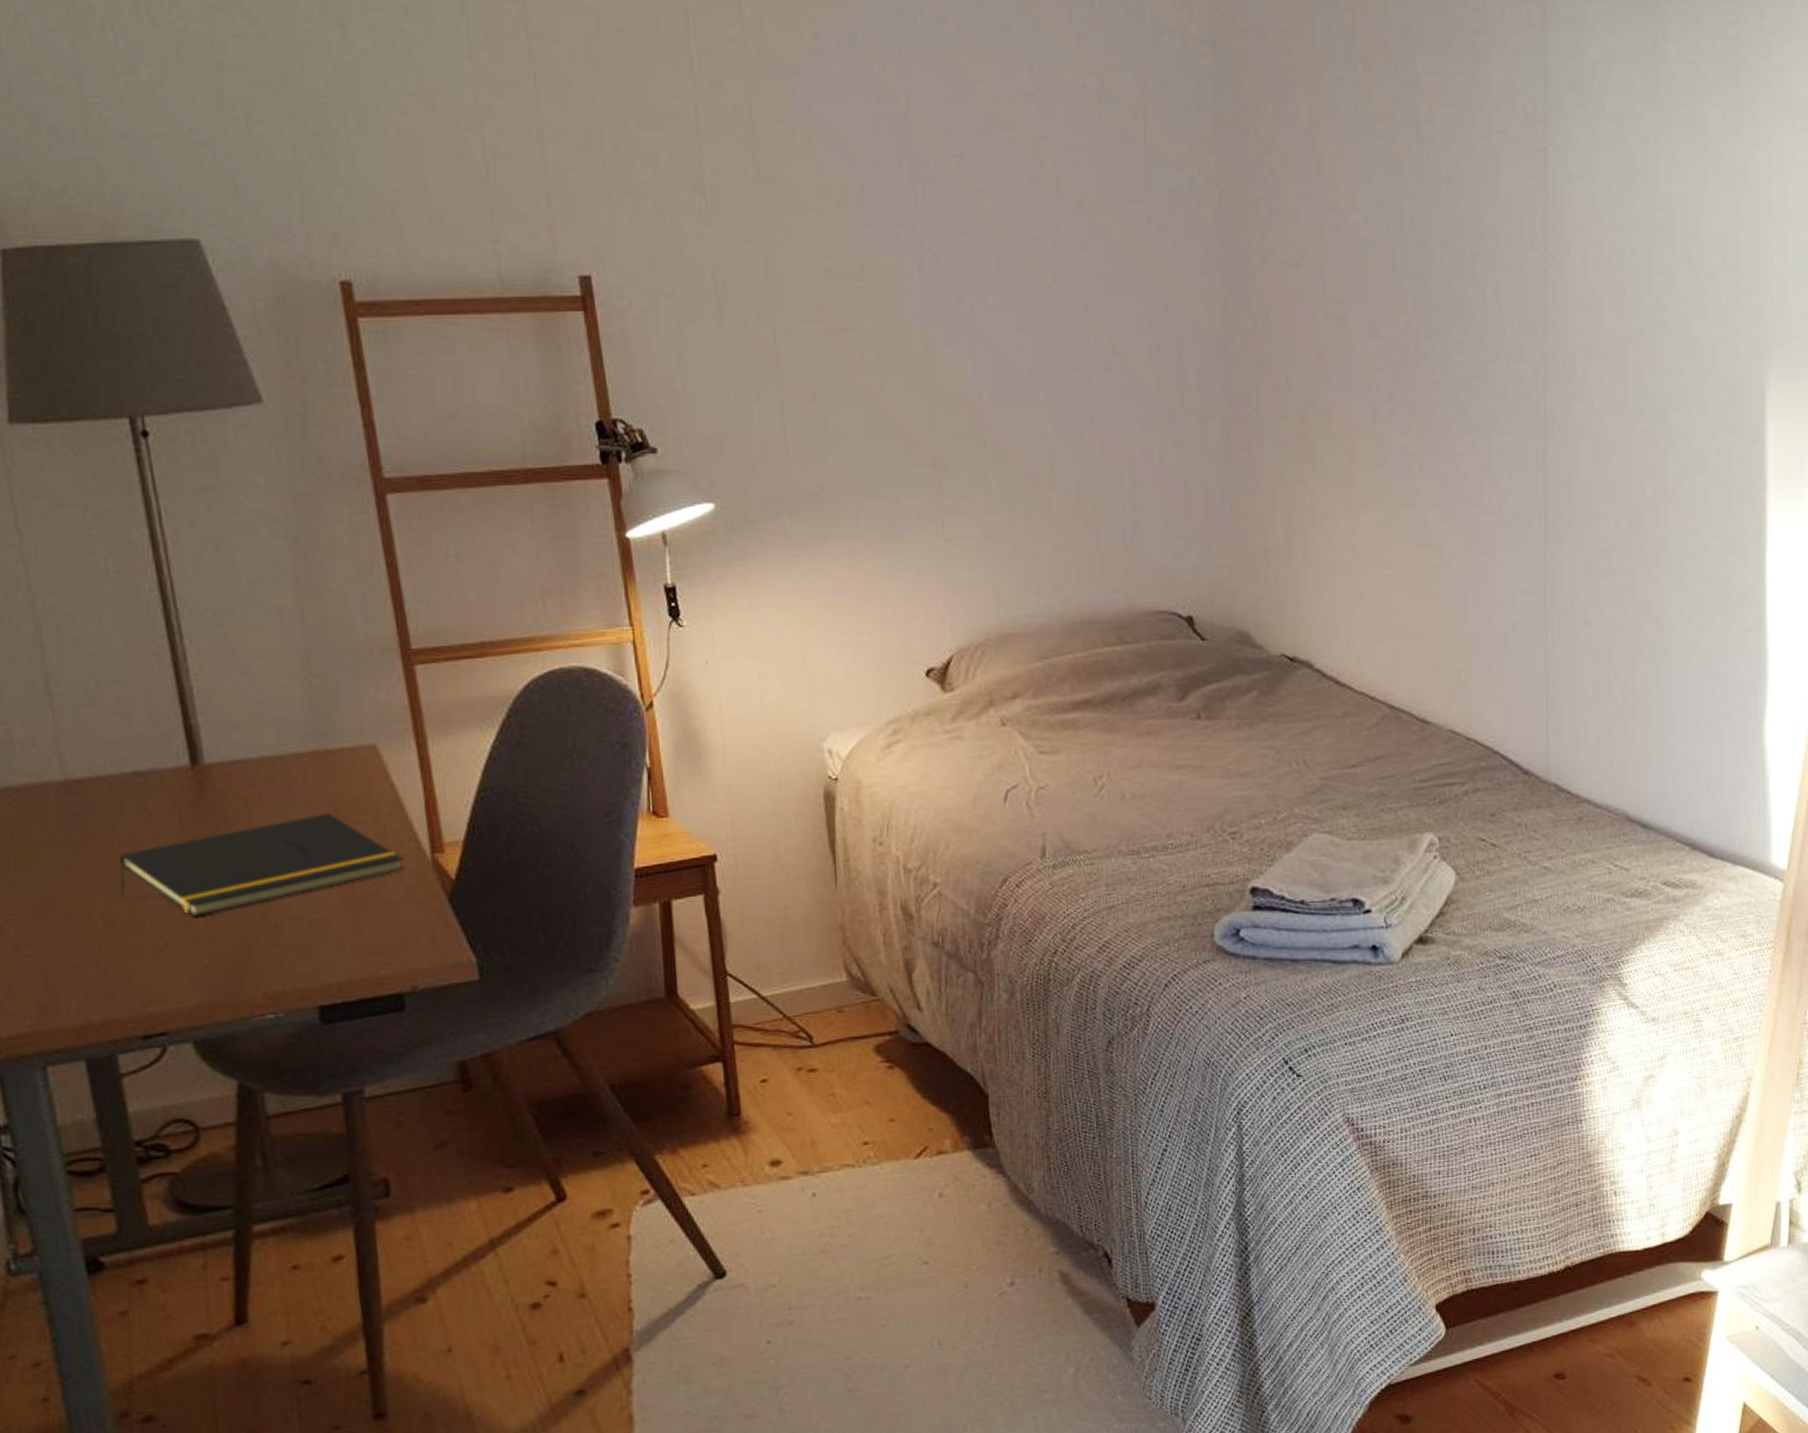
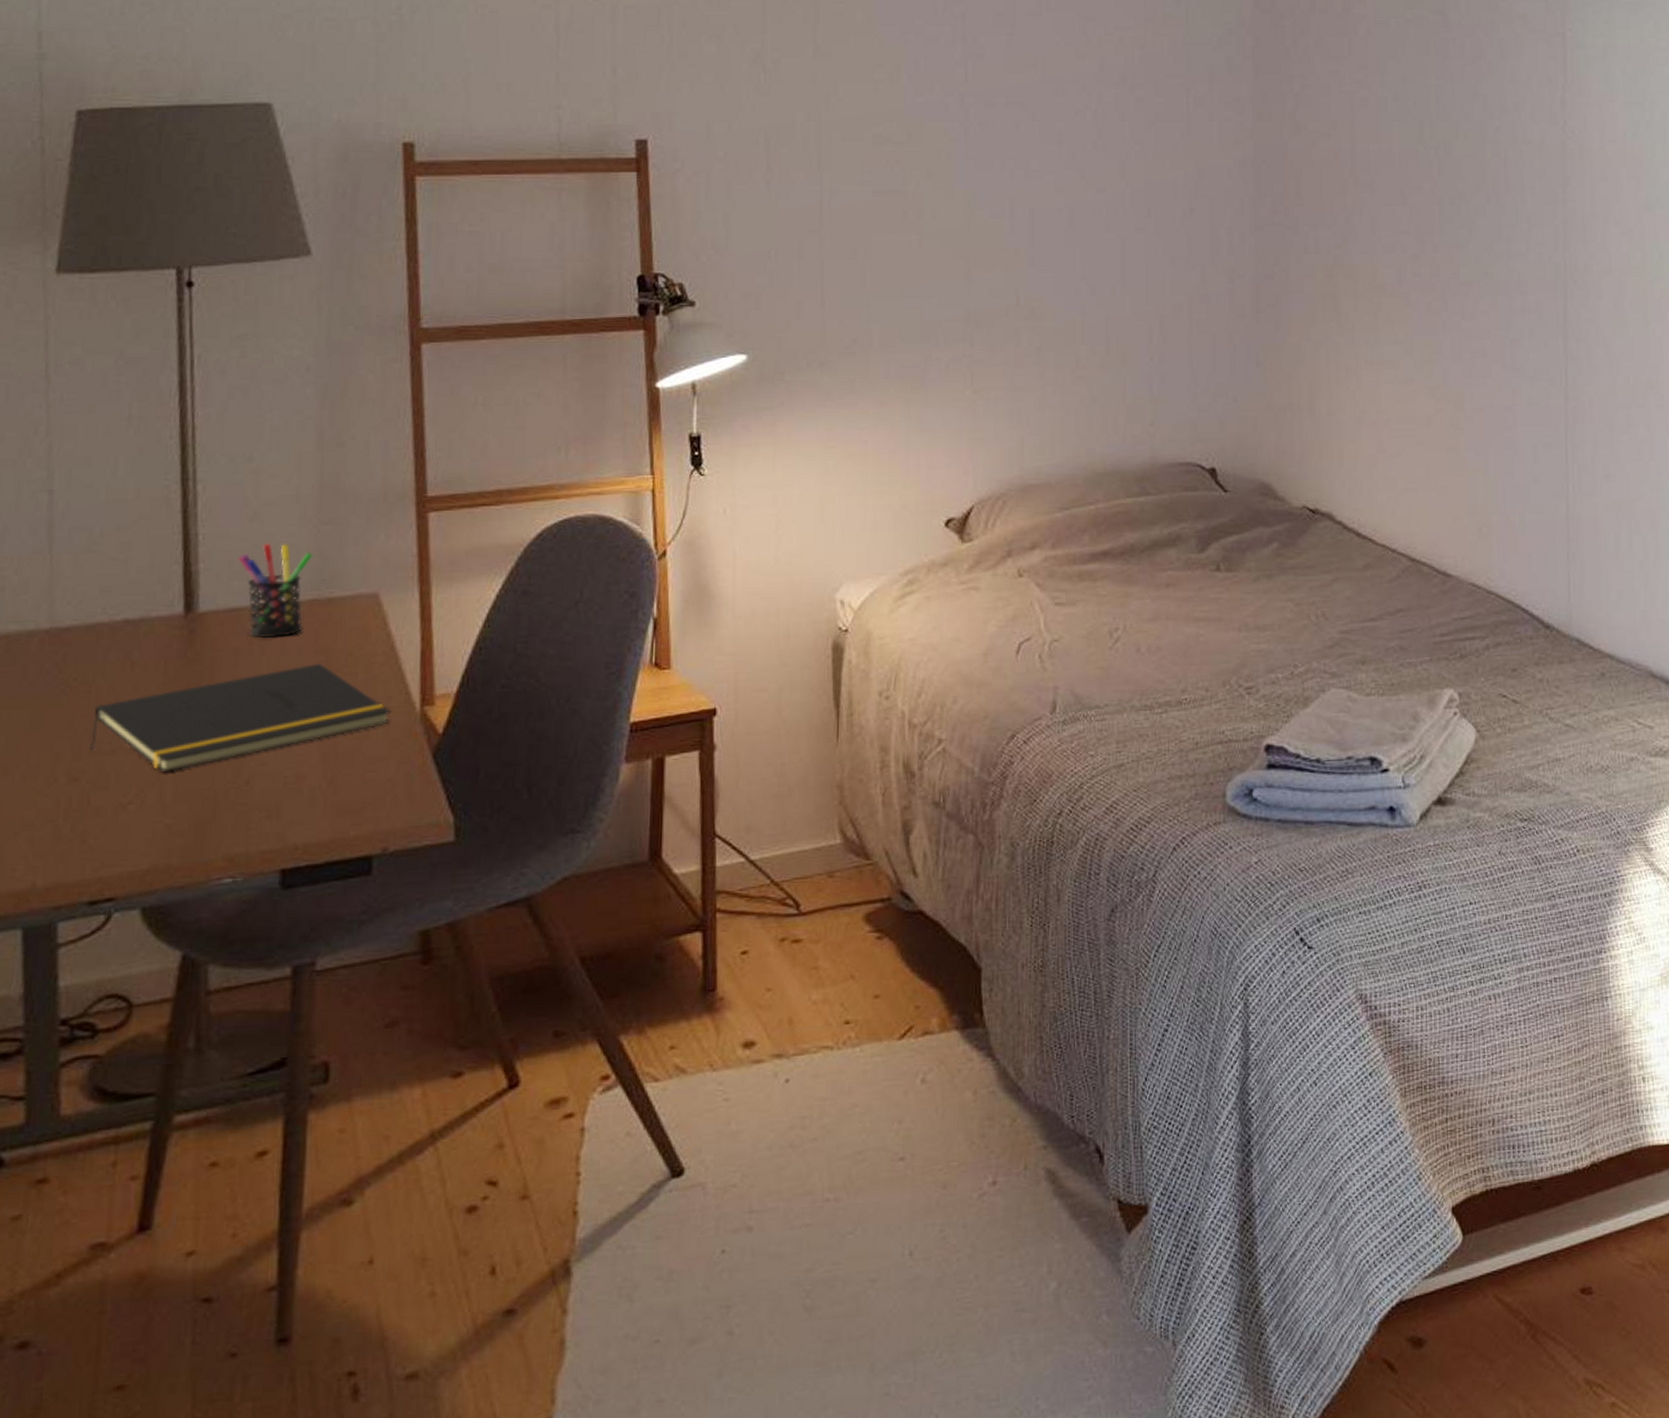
pen holder: none [235,696,308,789] -> present [238,543,314,638]

